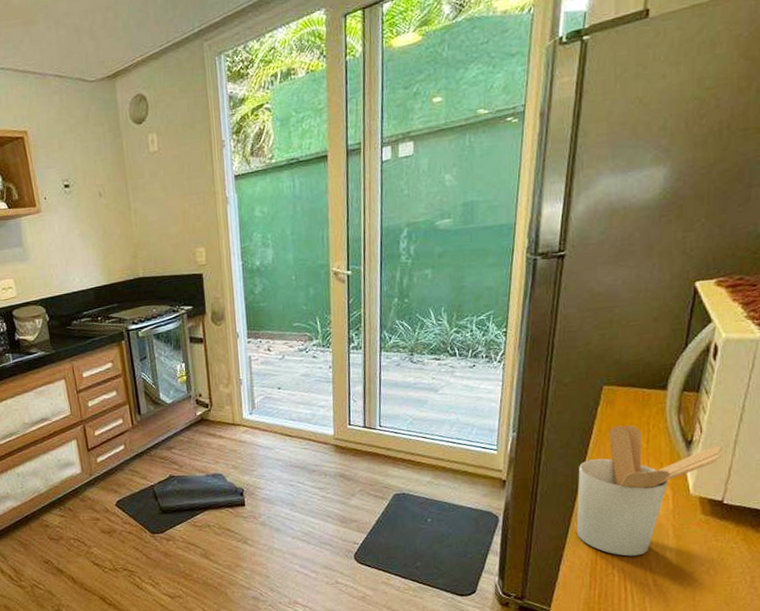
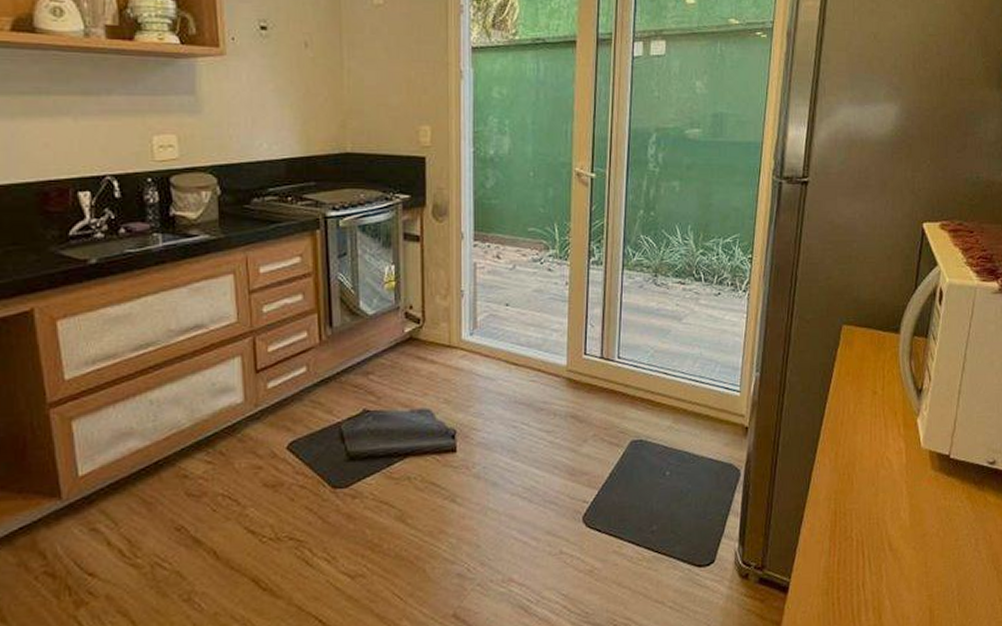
utensil holder: present [576,425,722,557] -> none [816,369,948,517]

